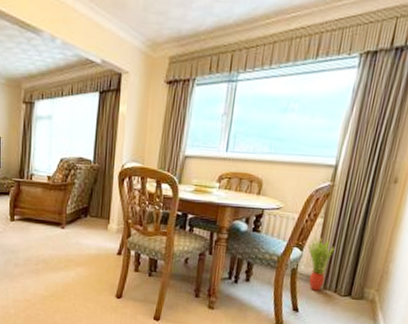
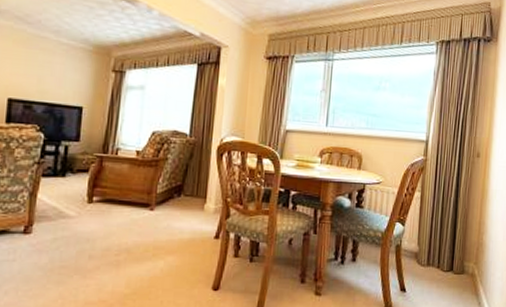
potted plant: present [307,237,335,291] -> none [408,211,434,267]

